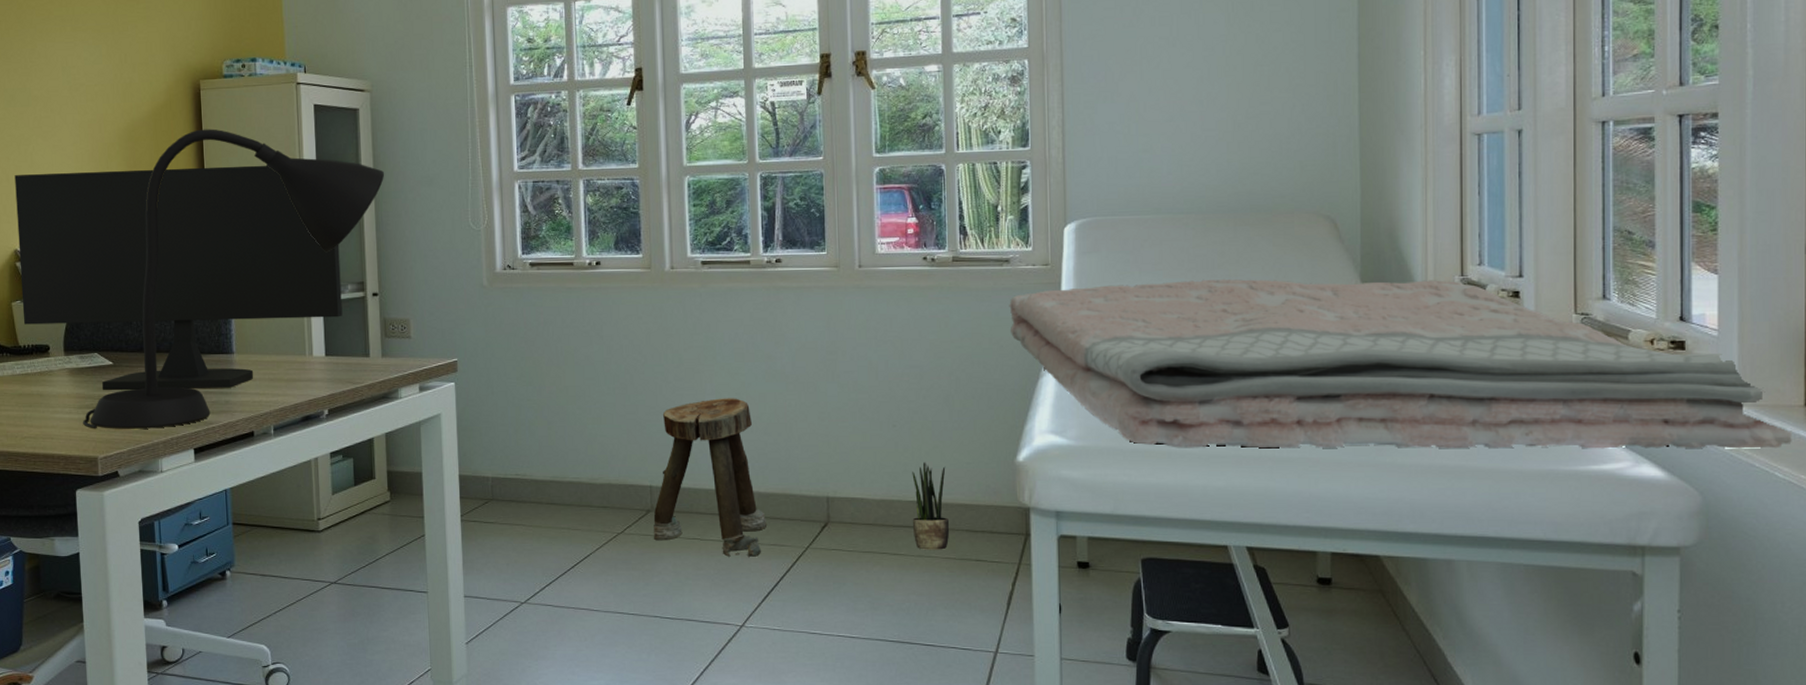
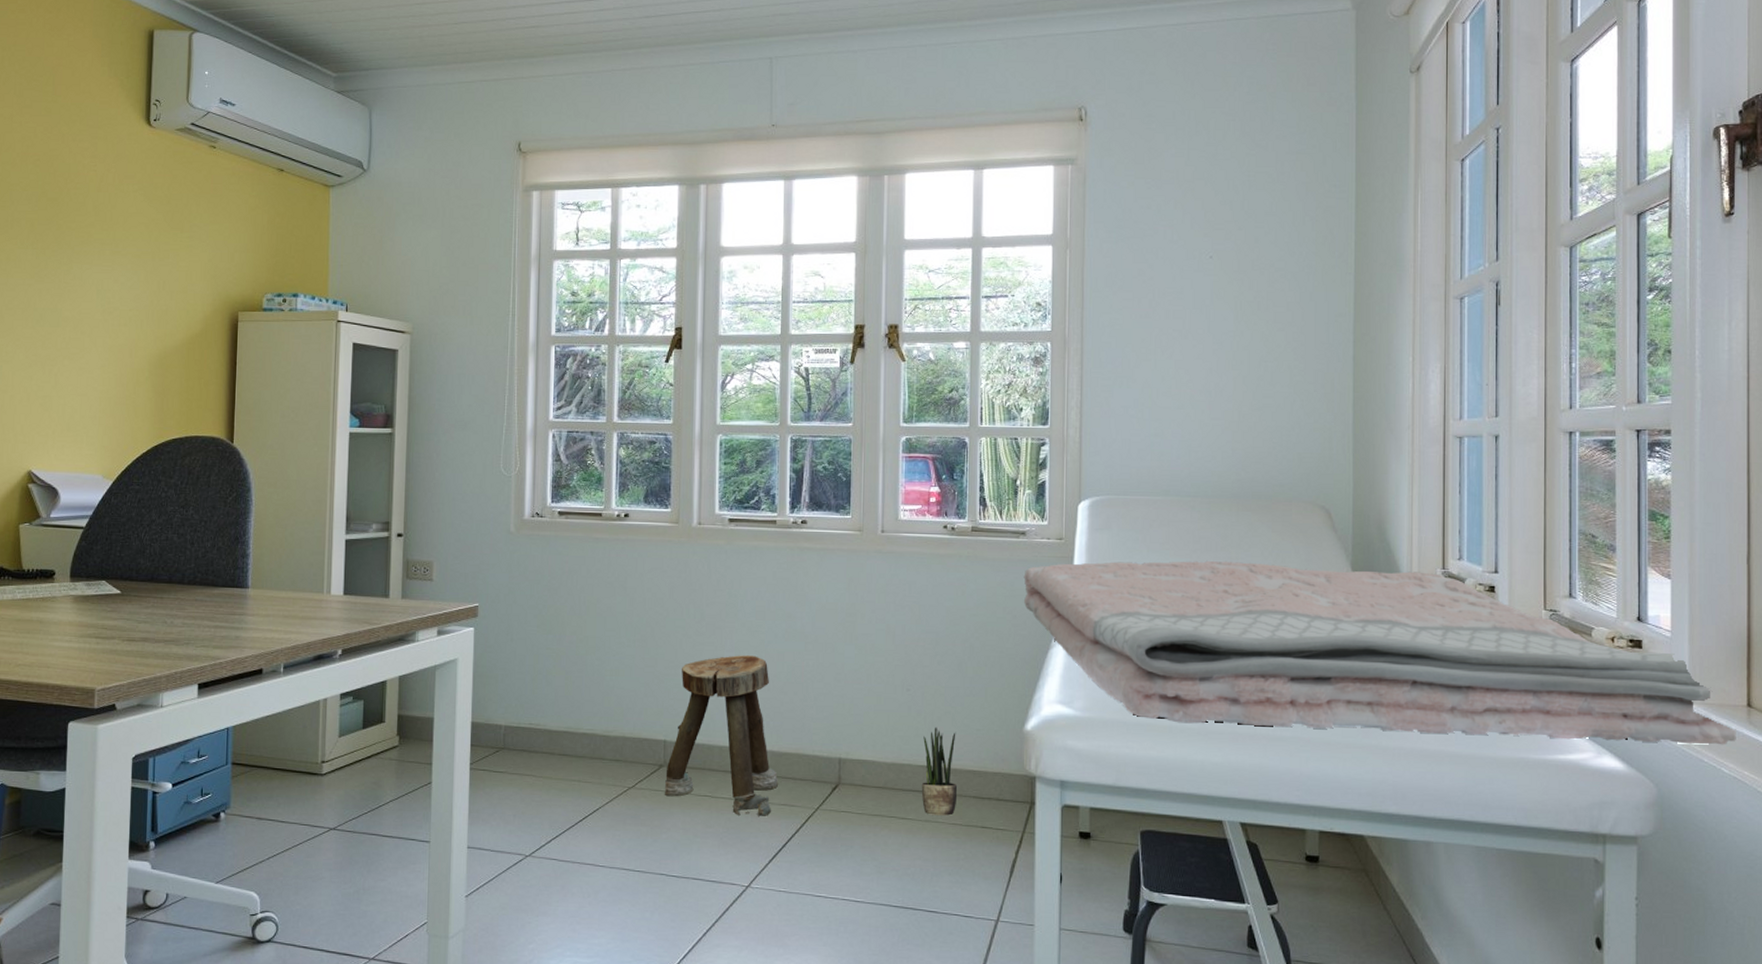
computer monitor: present [14,165,343,390] -> none [30,395,367,623]
desk lamp: present [82,129,385,429] -> none [82,360,419,662]

